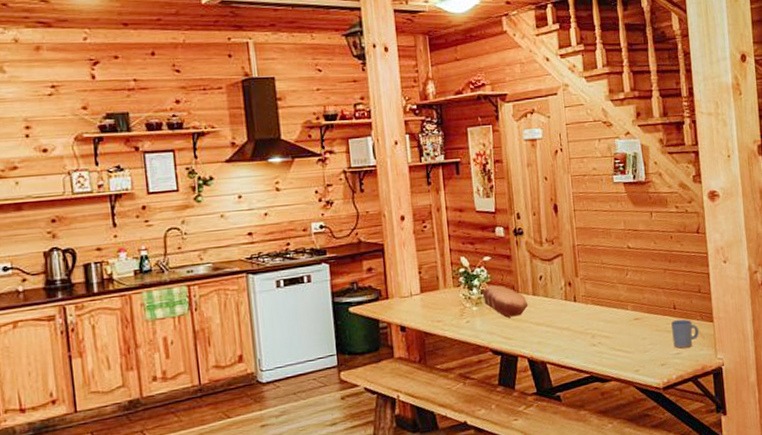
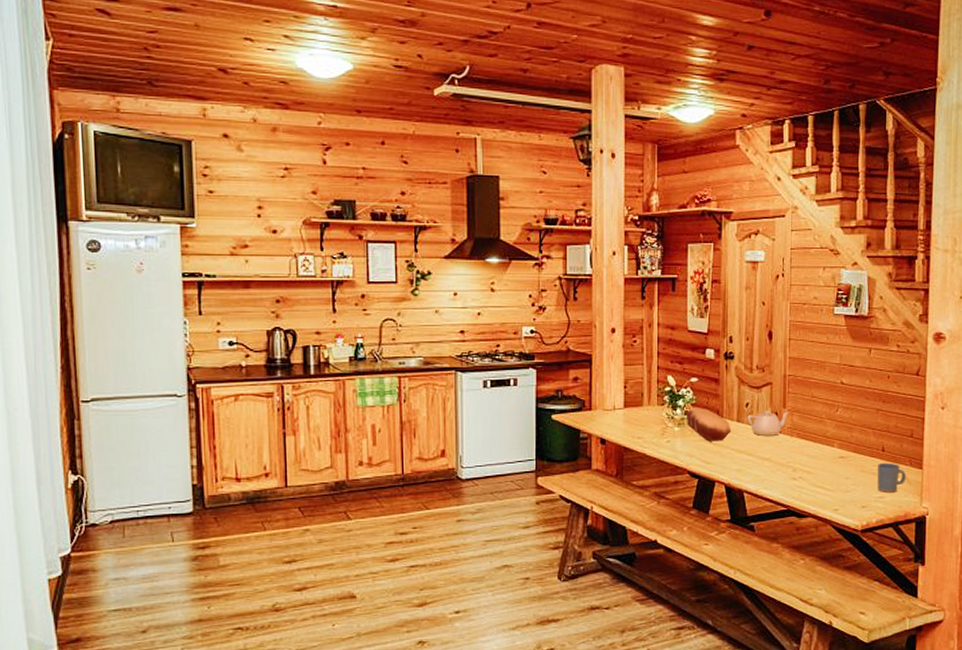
teapot: none [542,279,583,307] -> present [747,410,790,436]

